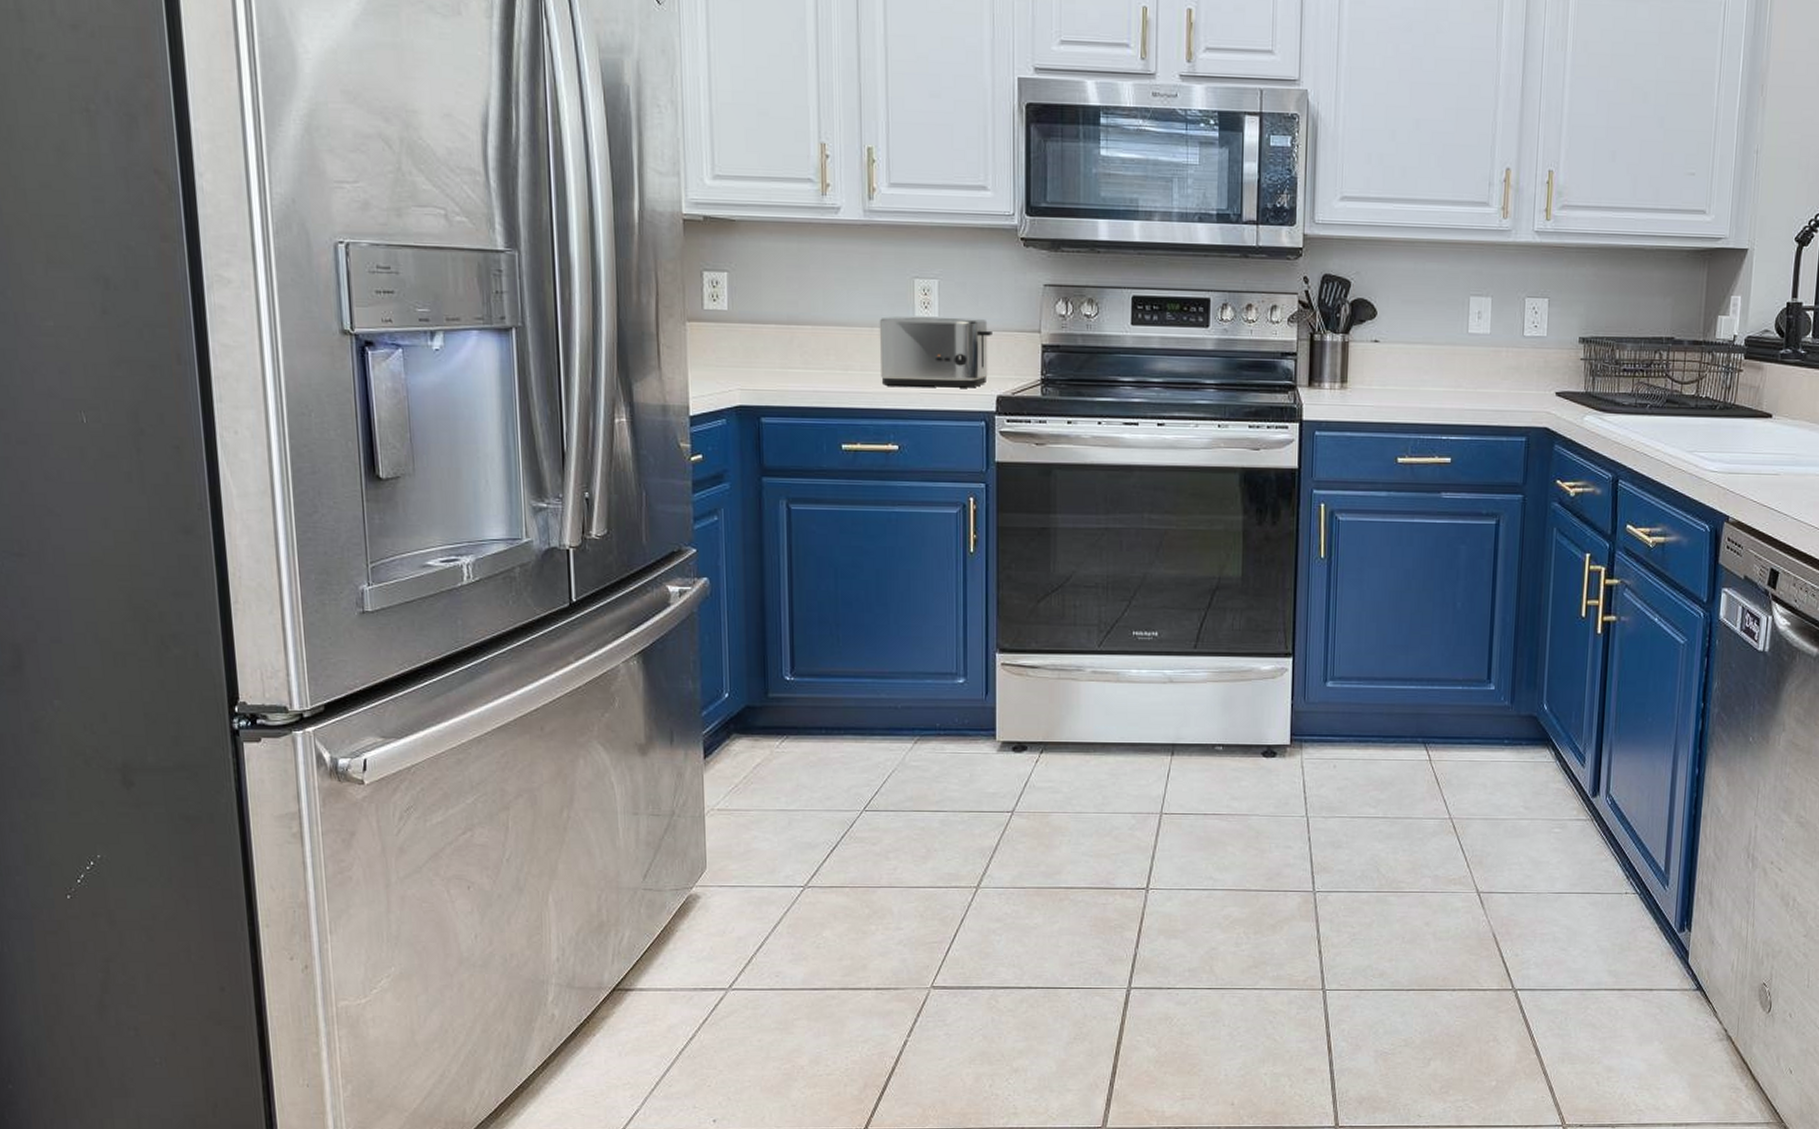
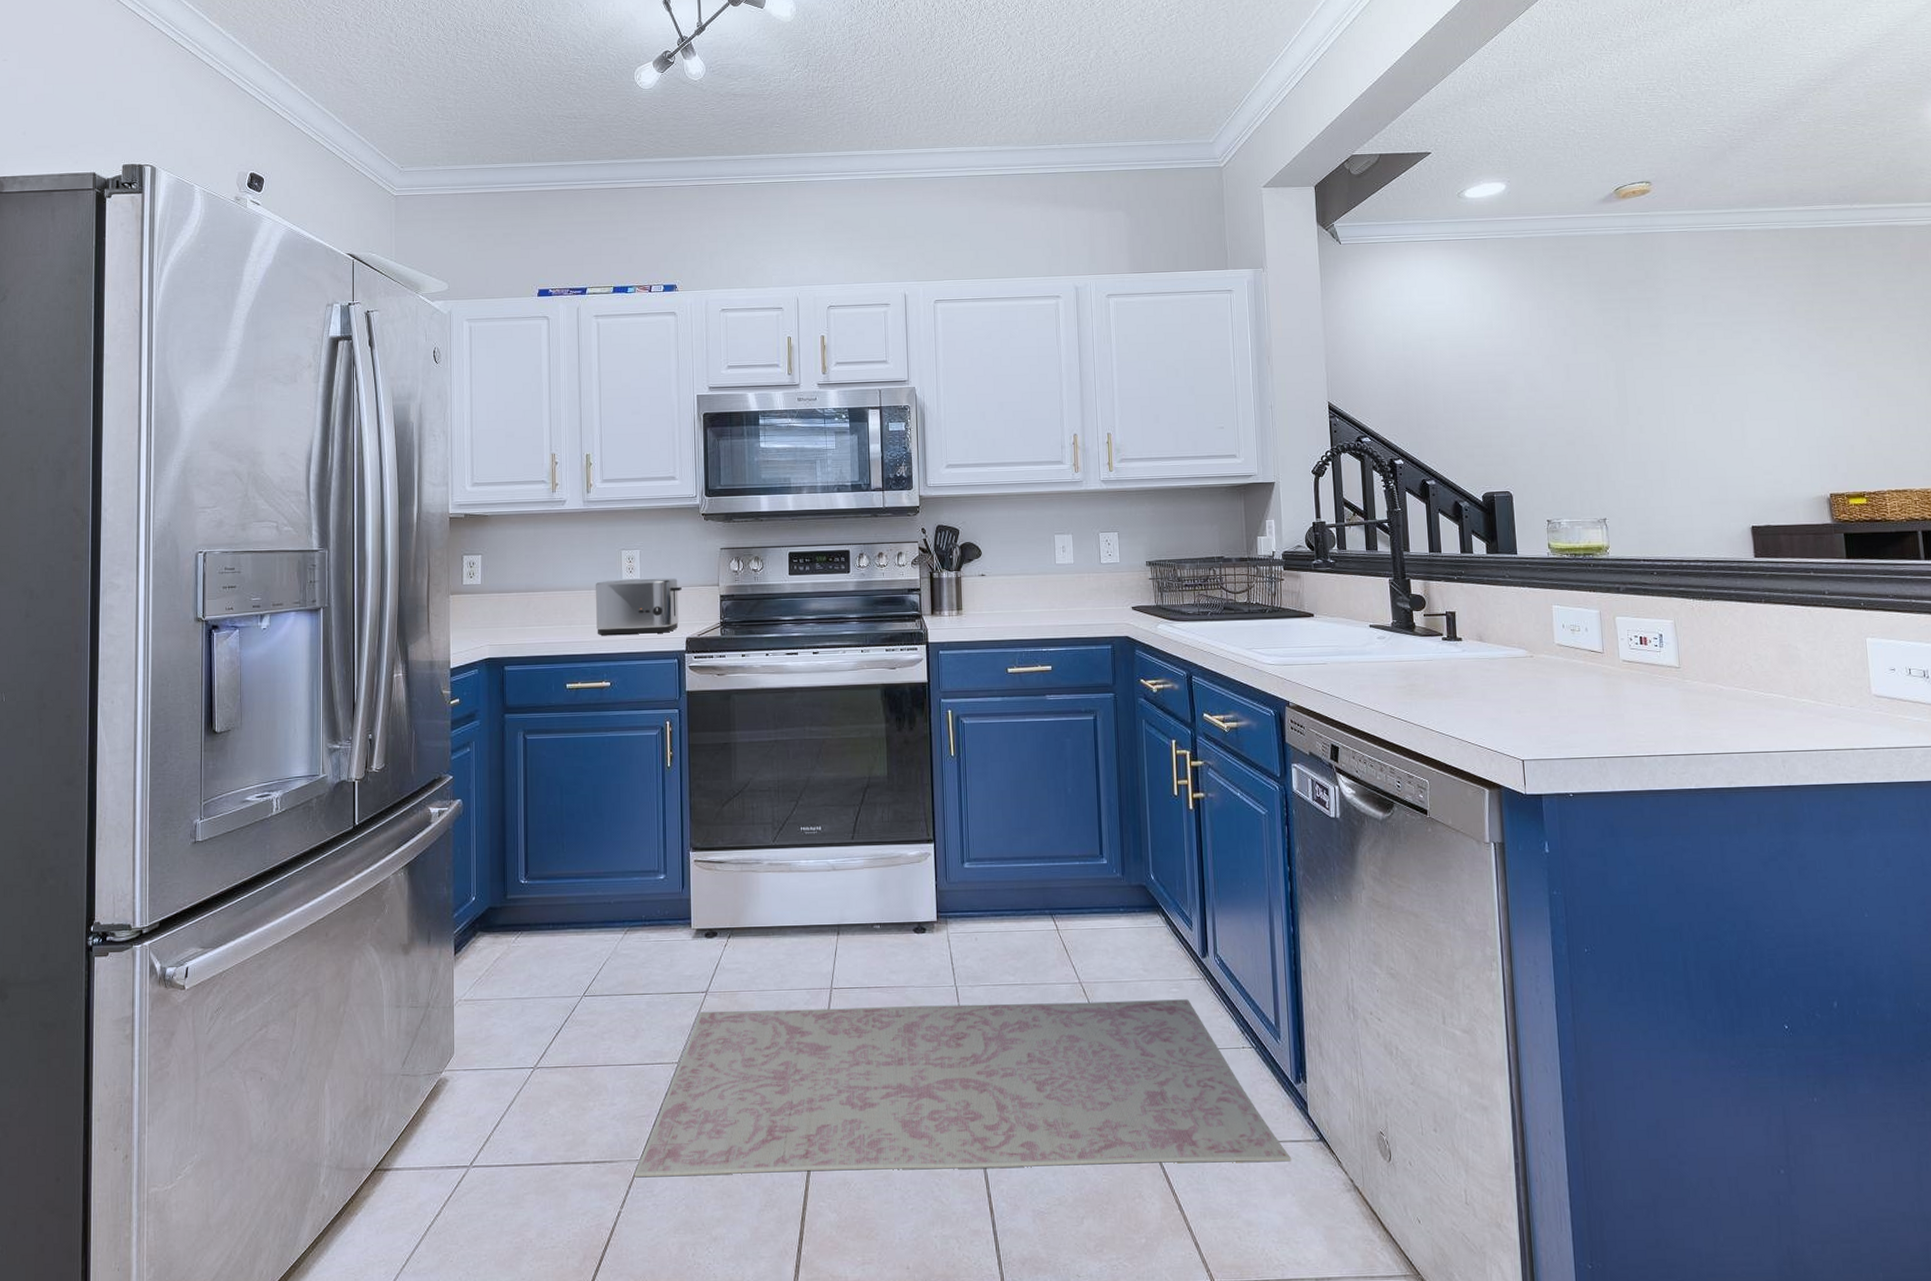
rug: none [924,833,1664,1010] -> present [634,999,1292,1178]

